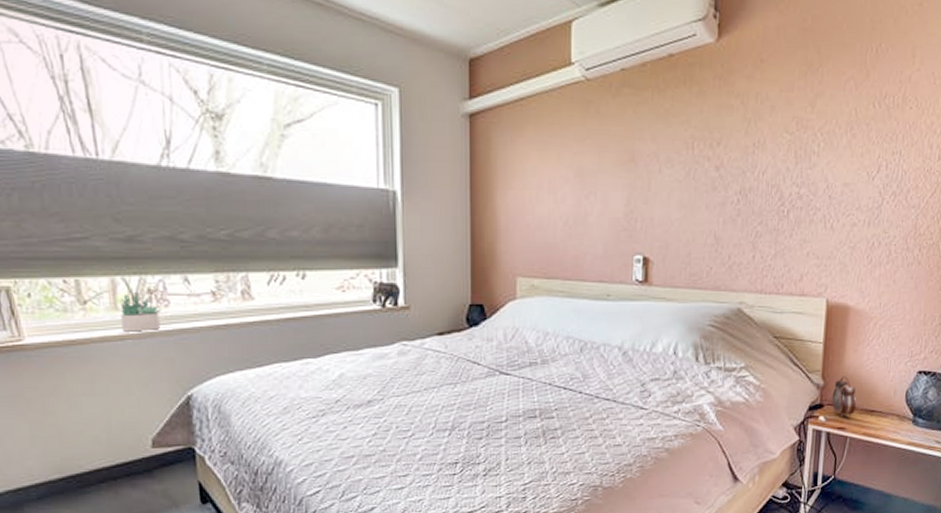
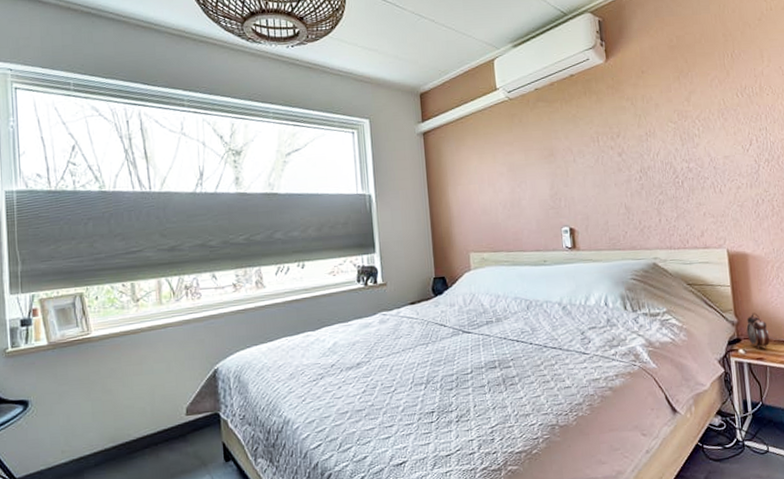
succulent plant: present [120,293,161,332] -> none [164,289,194,321]

